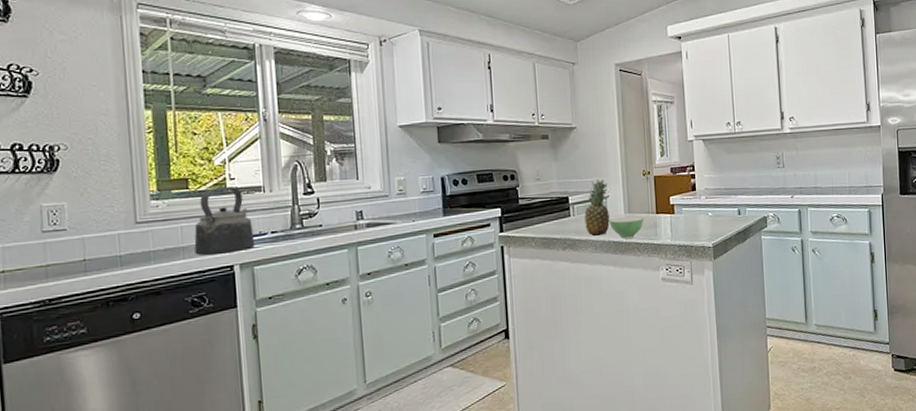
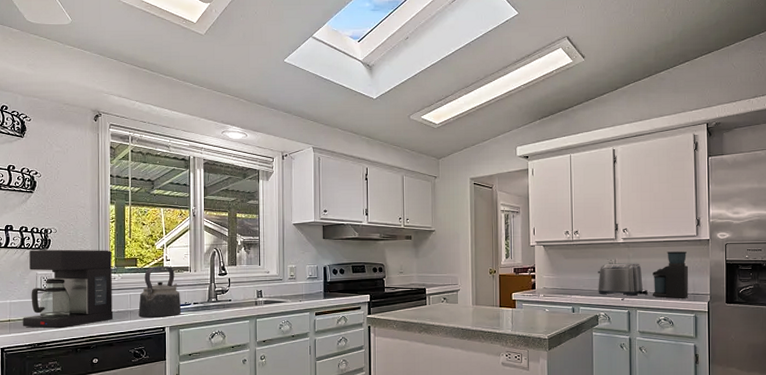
coffee maker: none [24,169,159,279] -> present [23,249,114,329]
fruit: present [584,178,610,236] -> none [438,274,460,322]
bowl: present [608,216,644,240] -> none [458,308,489,327]
toaster: none [764,155,820,193] -> present [598,263,649,296]
coffee grinder: none [823,140,861,193] -> present [652,251,688,299]

